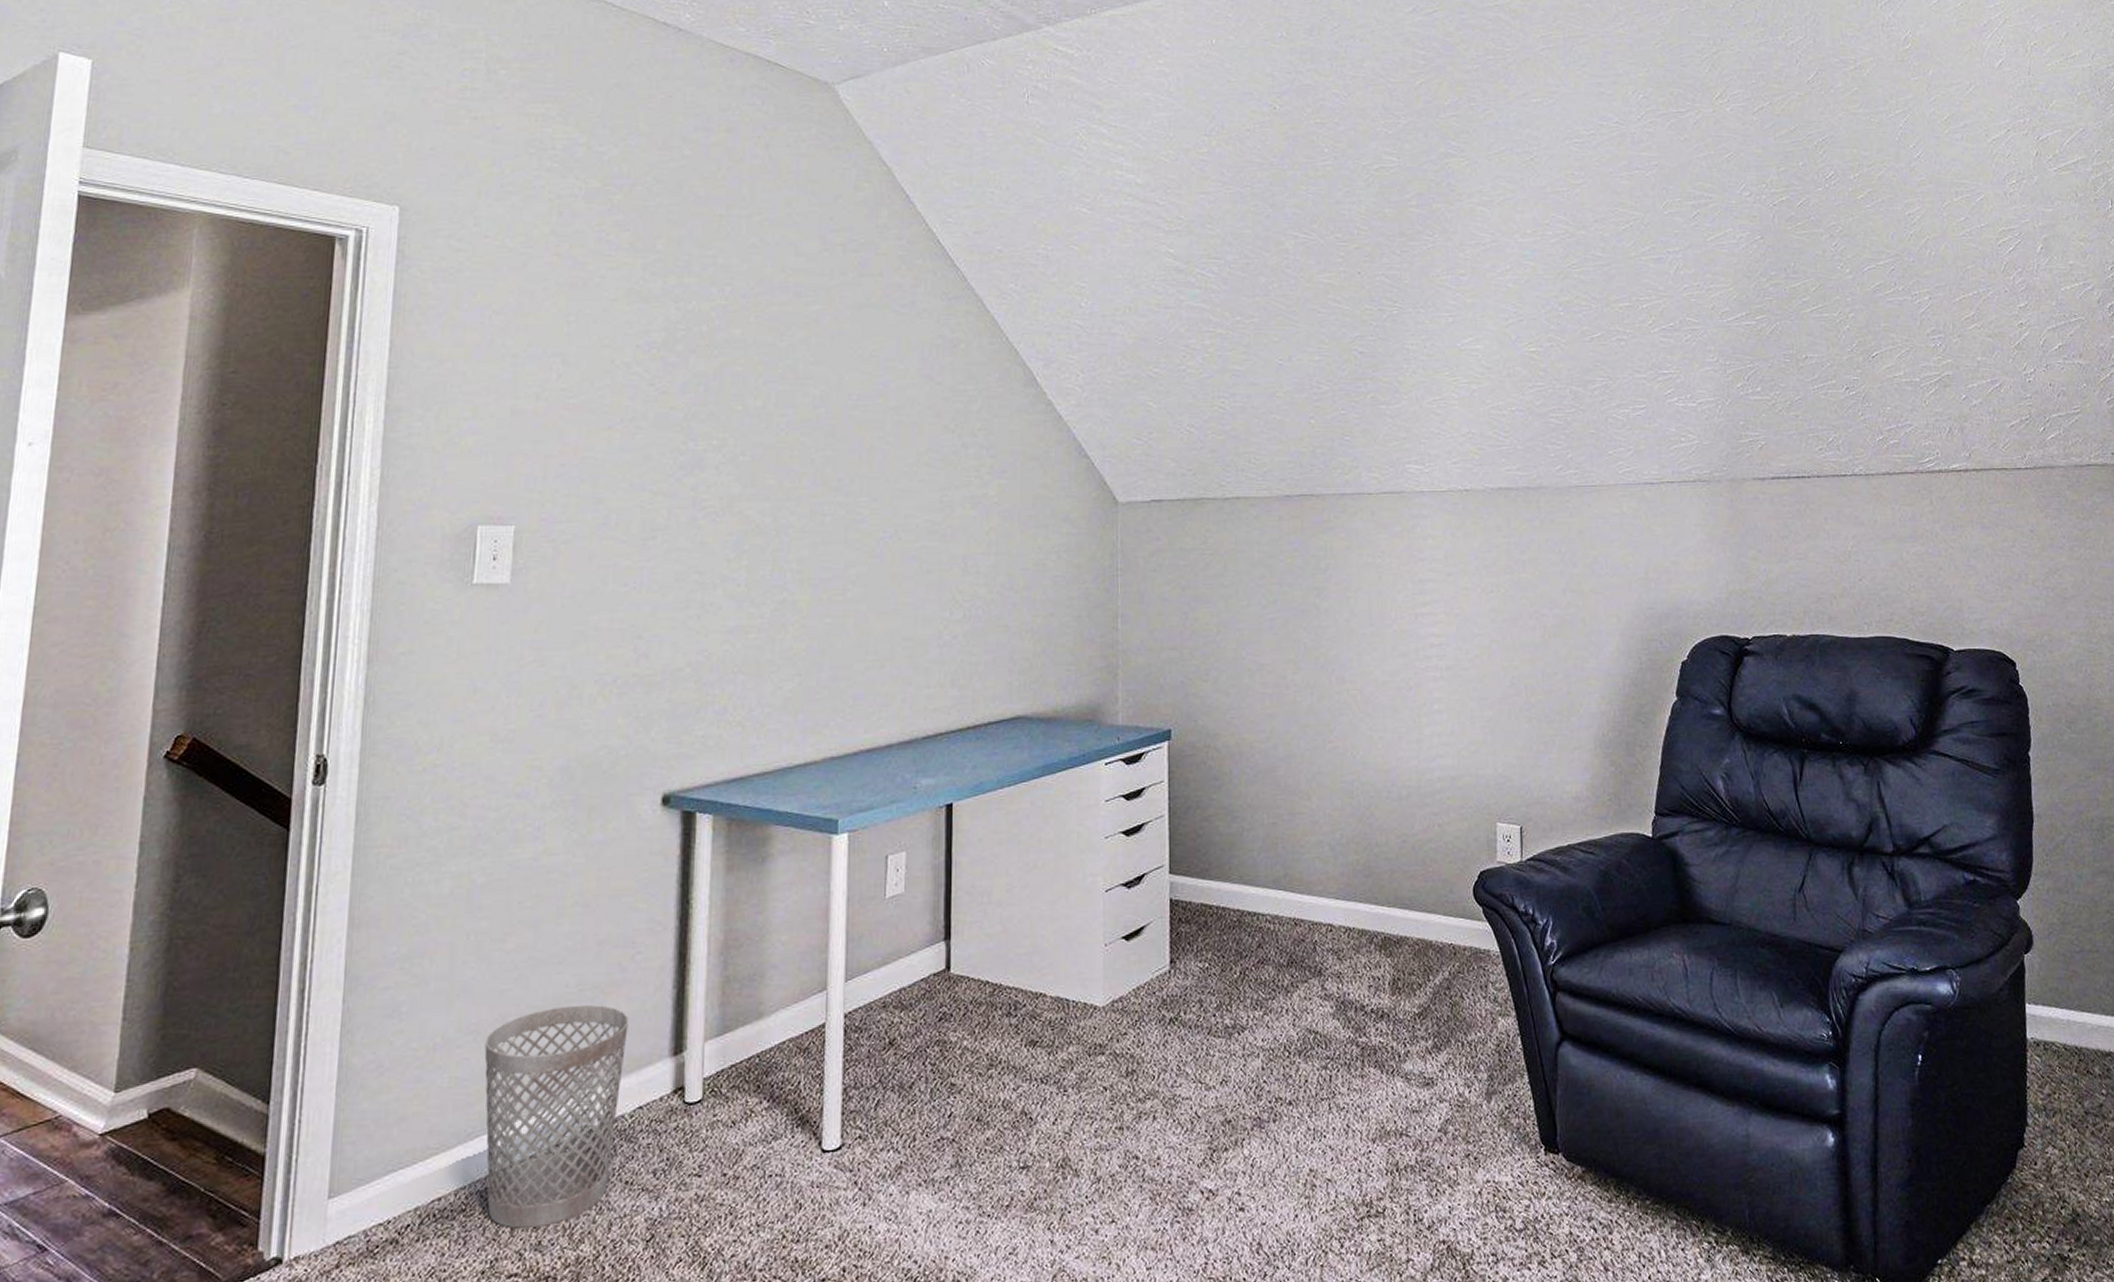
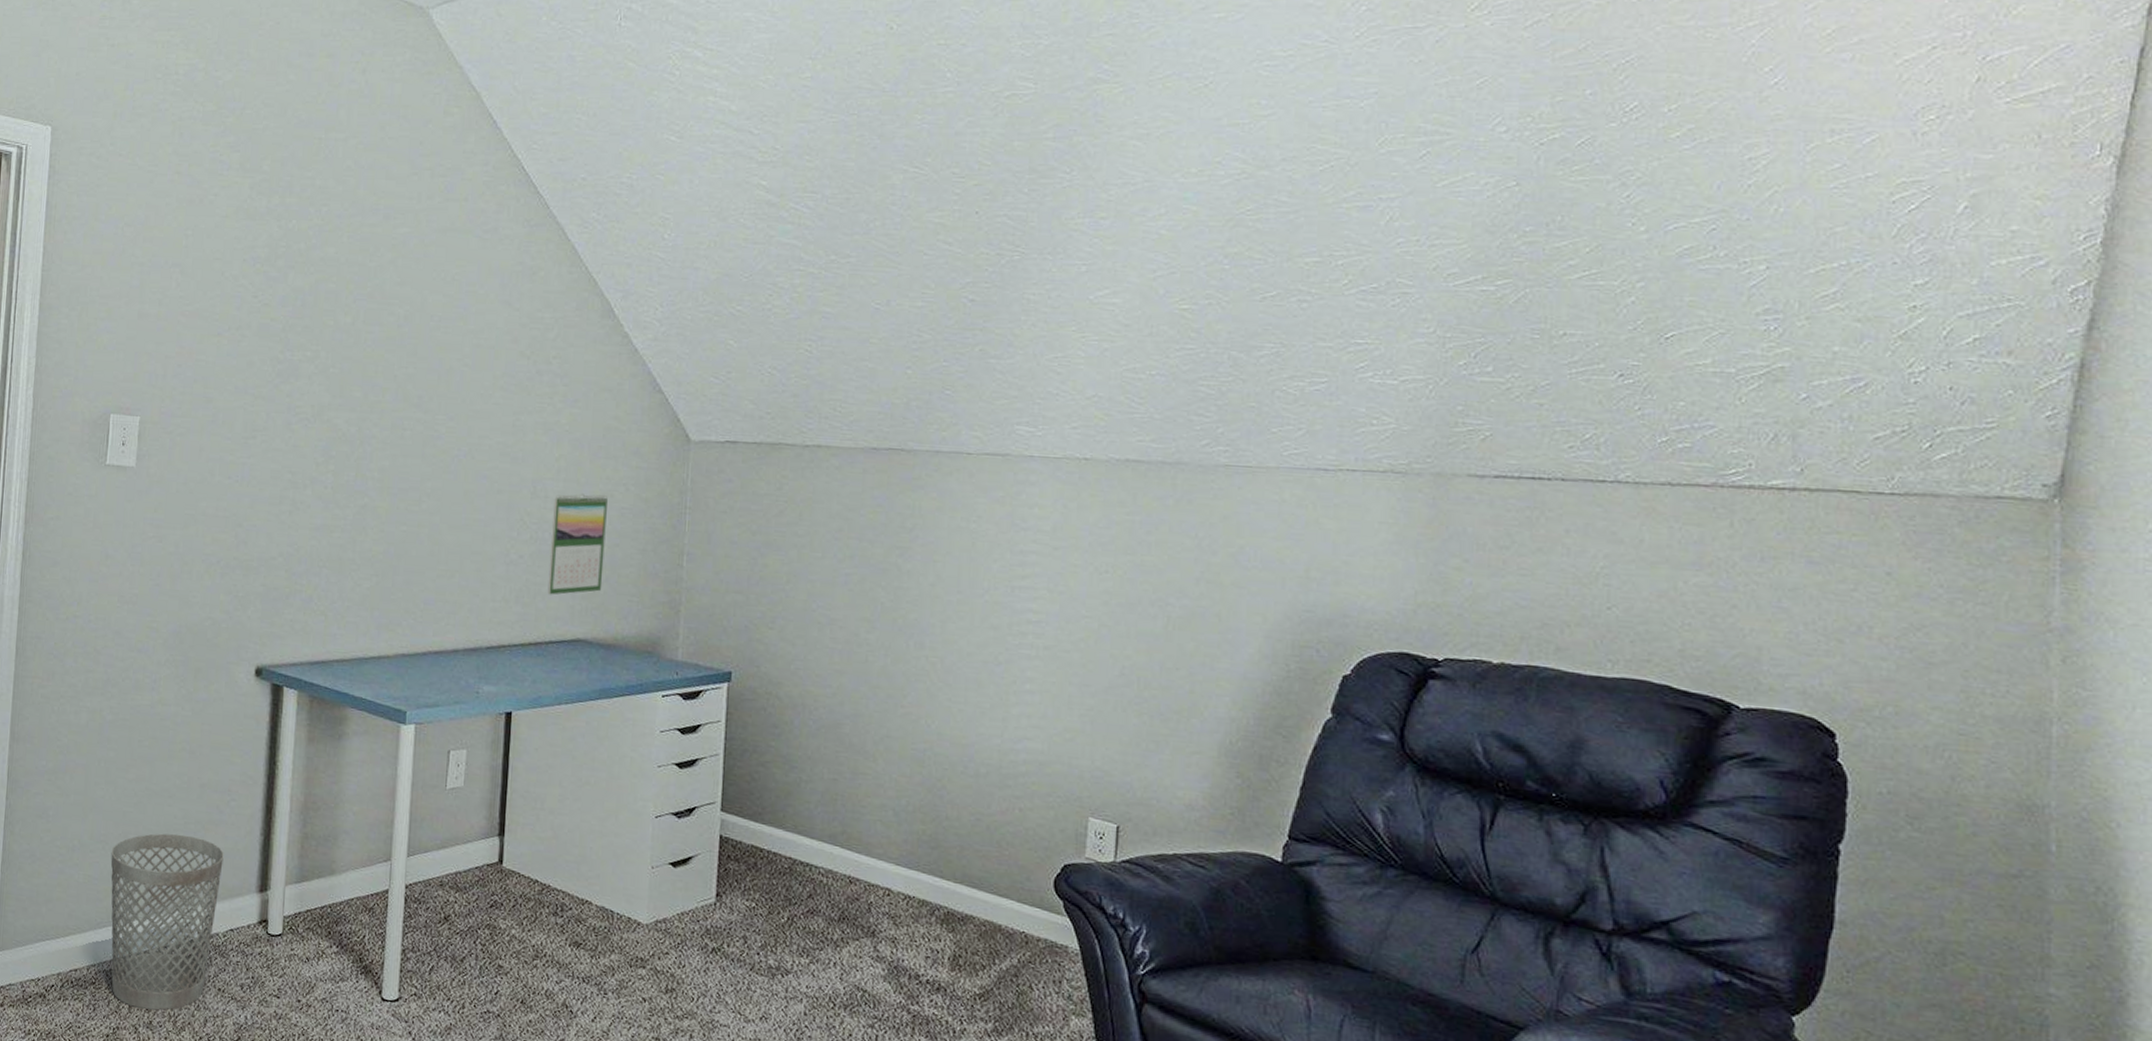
calendar: none [984,565,1040,674] -> present [547,494,608,595]

